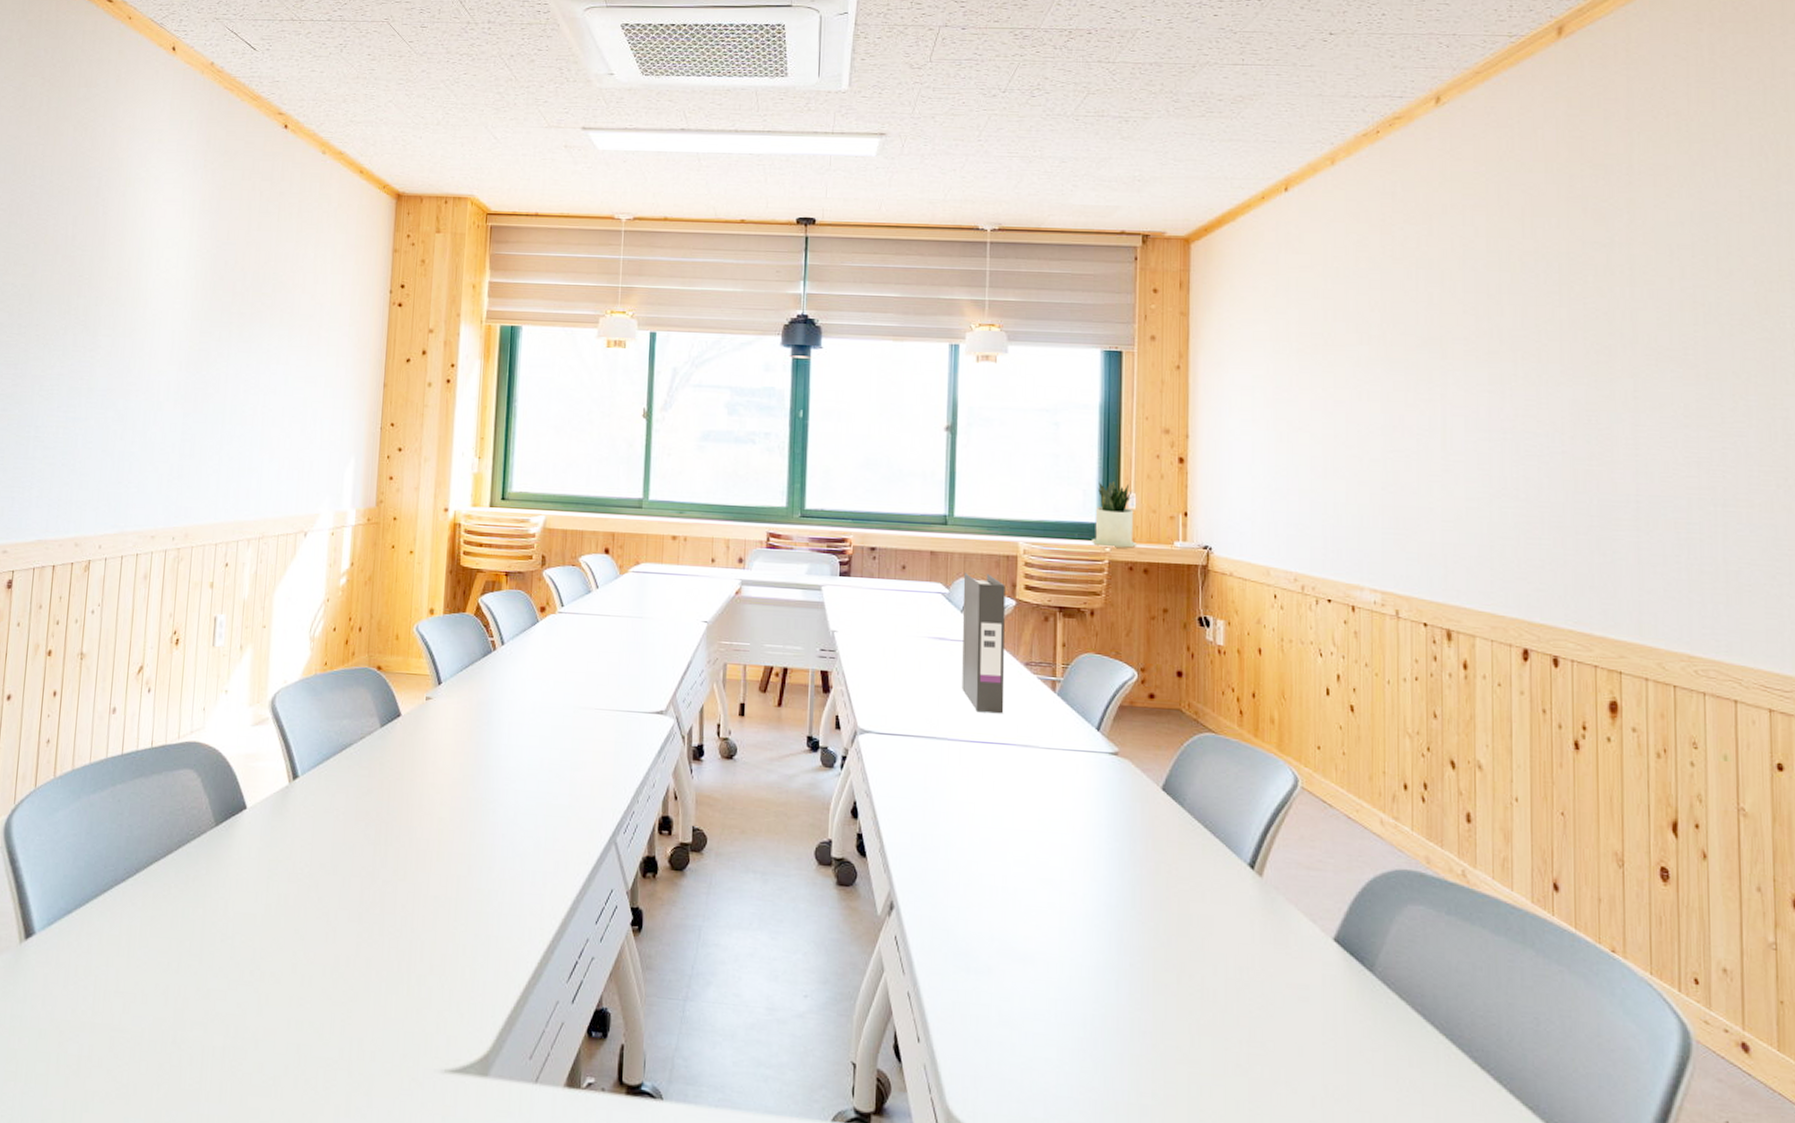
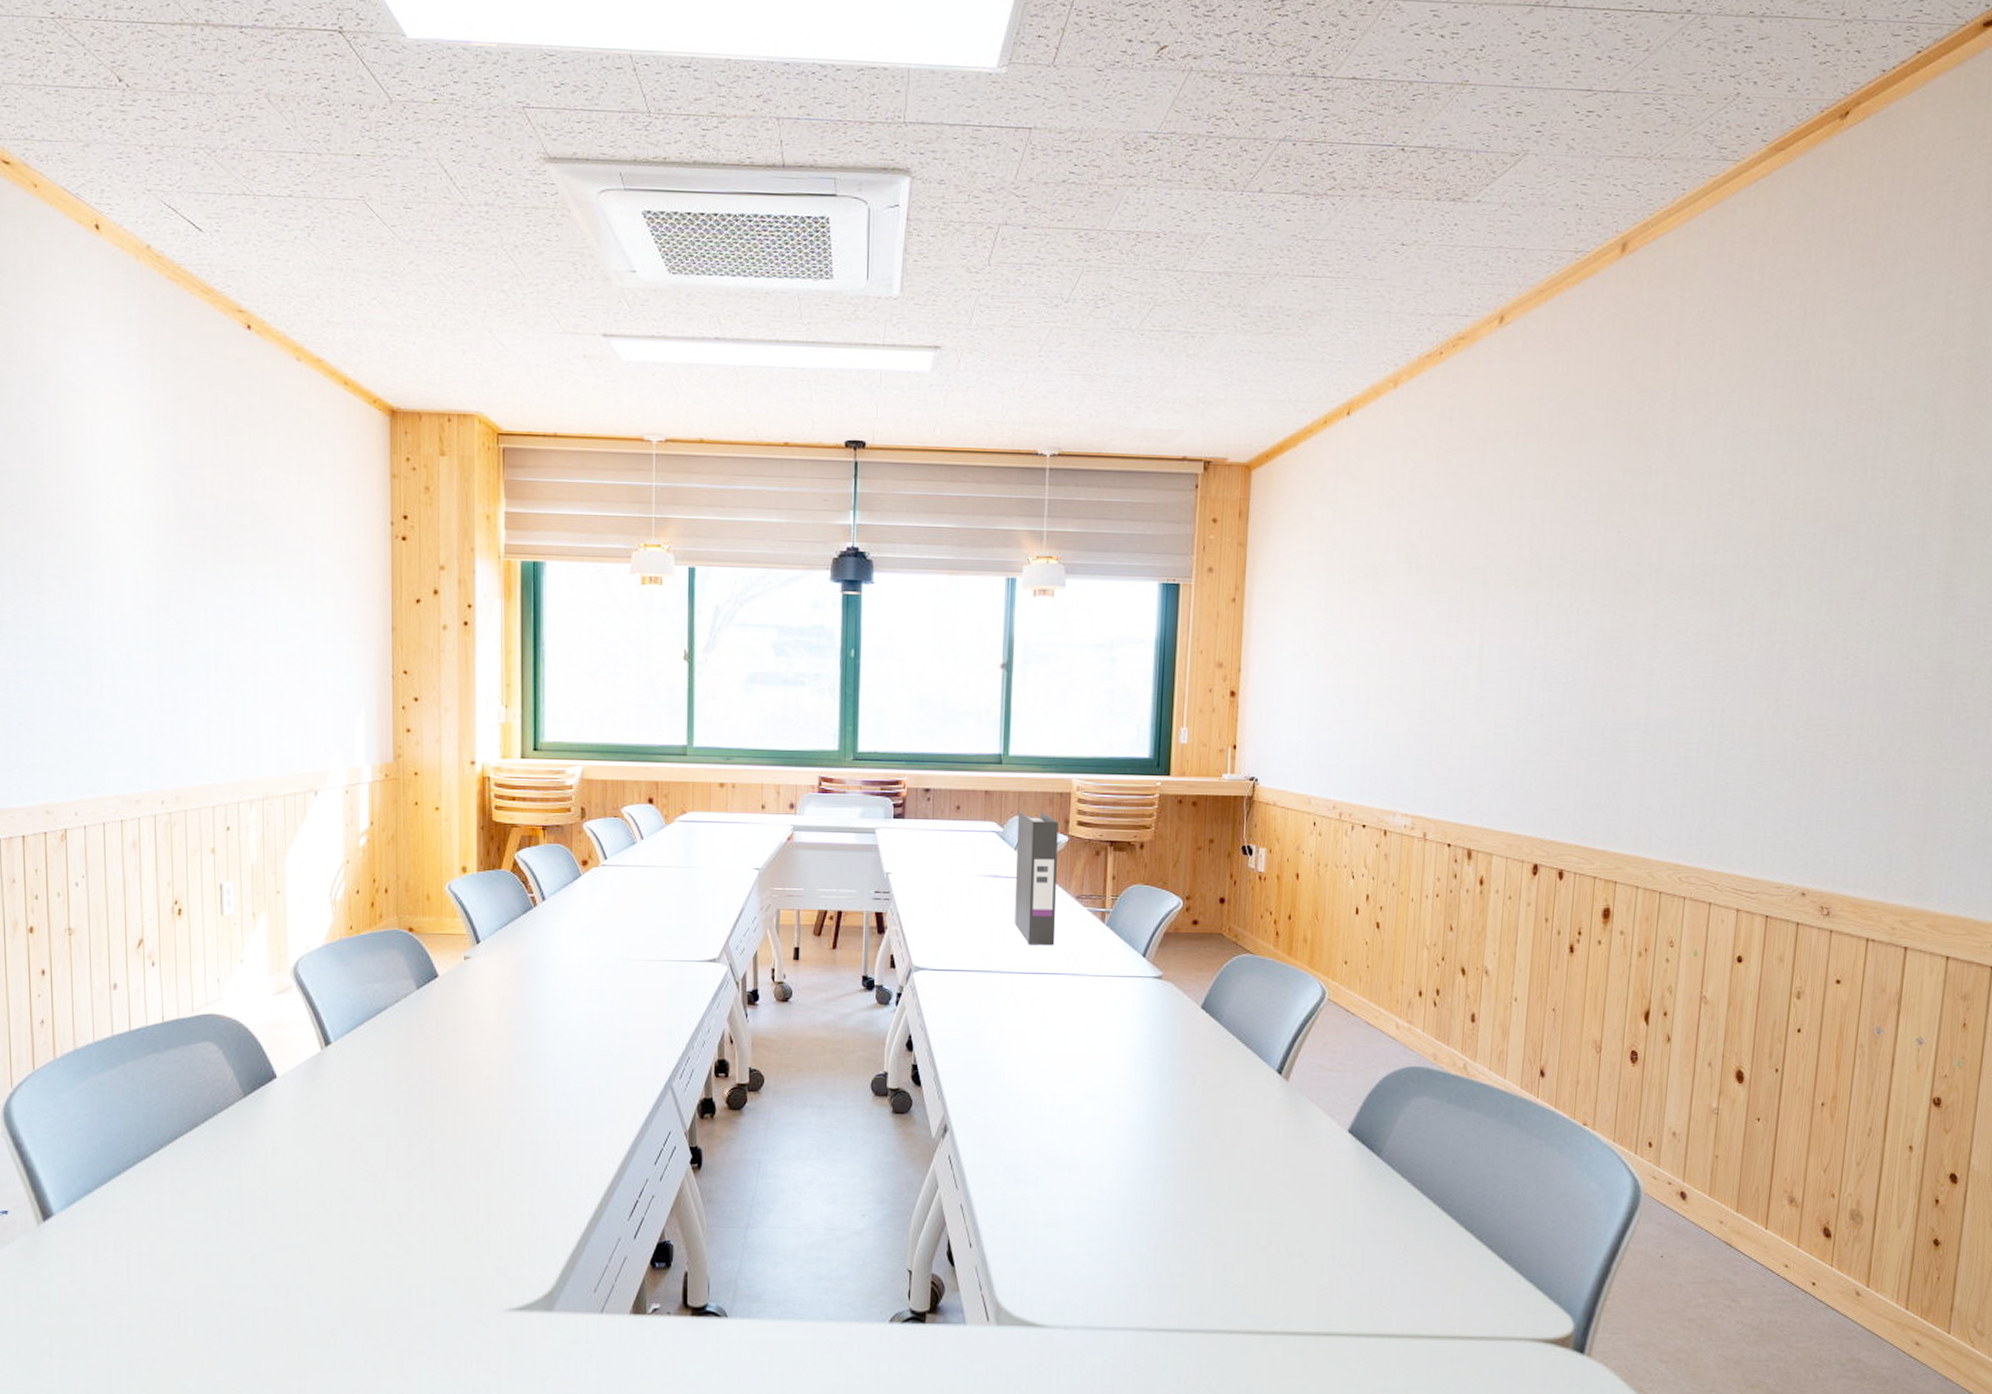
planter: present [1090,481,1138,550] -> none [1142,716,1188,783]

